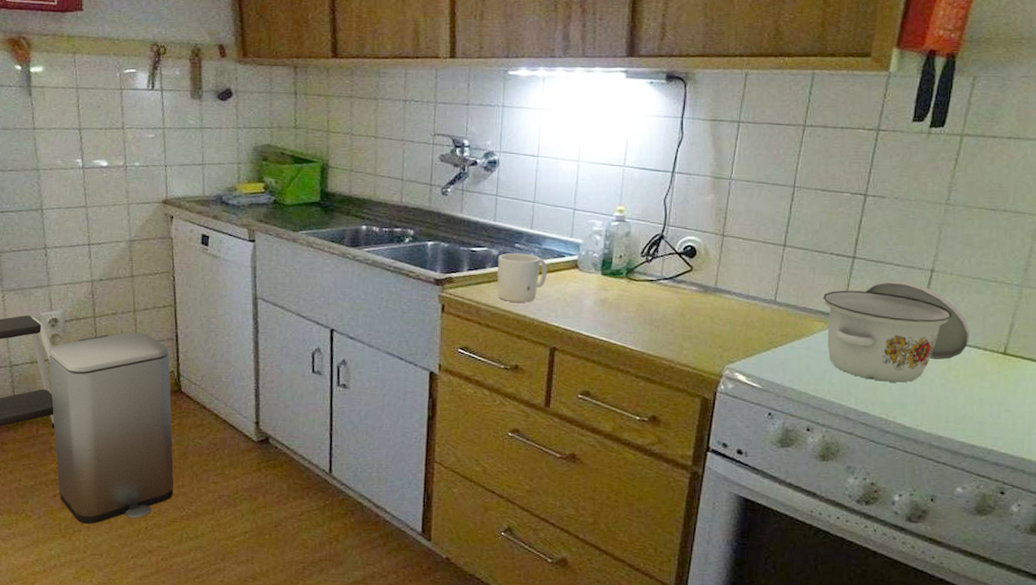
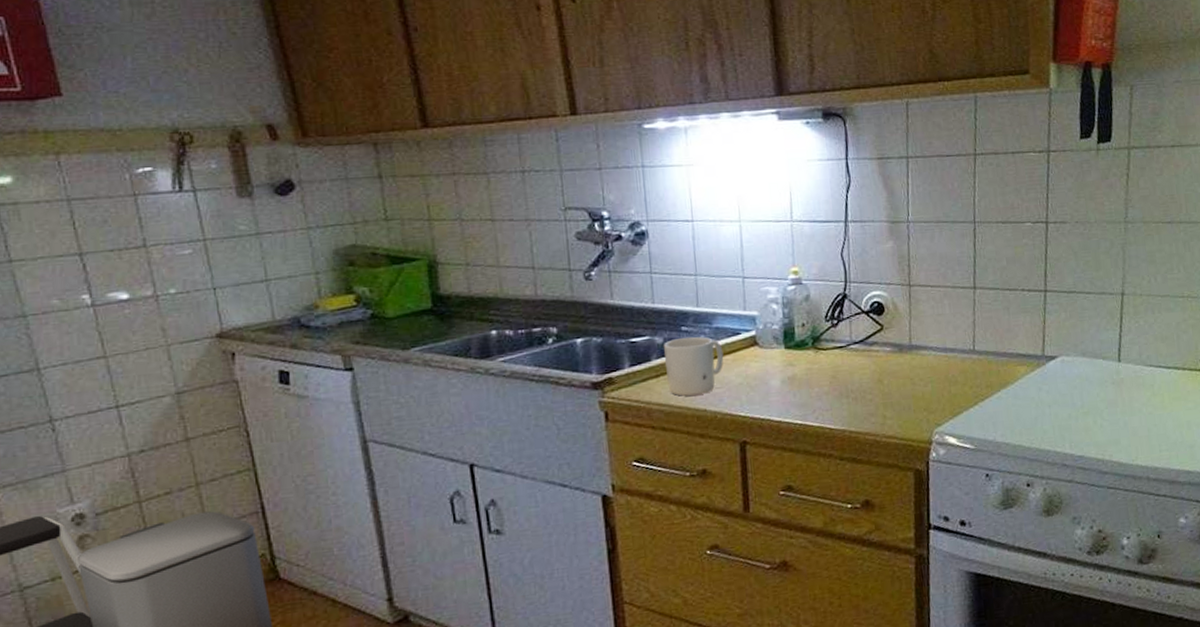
cooking pot: present [823,280,971,383] -> none [1021,308,1168,420]

